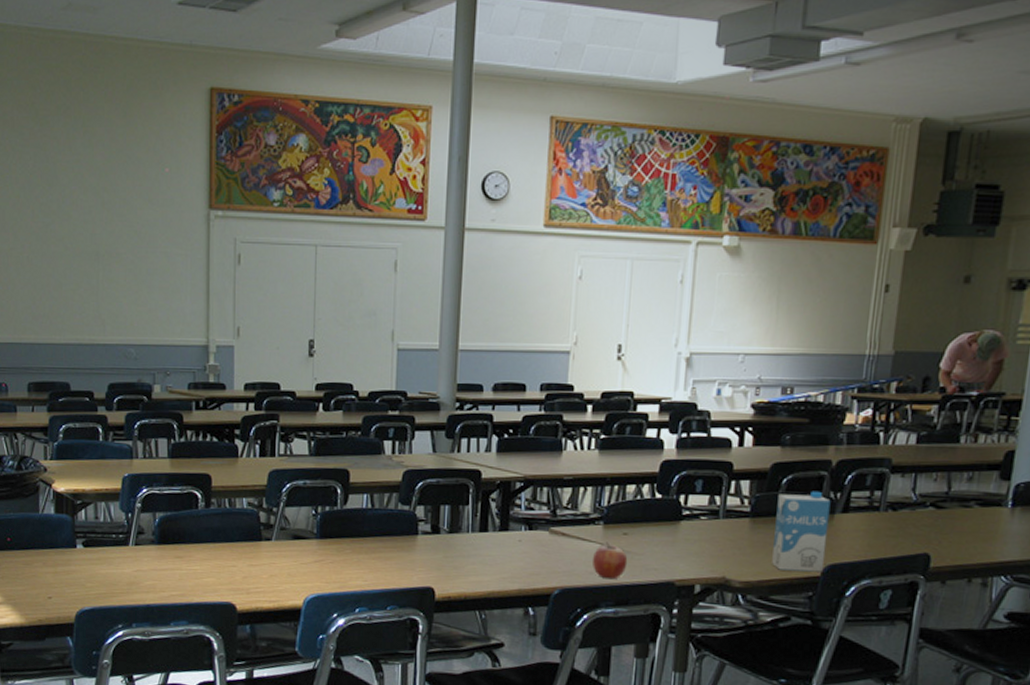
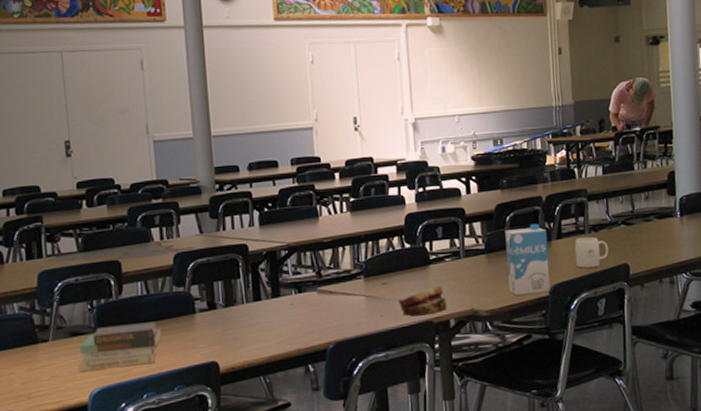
books: none [297,534,382,579] -> present [79,321,162,372]
apple: present [591,542,628,580] -> none [358,293,390,327]
sandwich: none [639,546,695,576] -> present [399,286,448,316]
mug: none [861,514,908,552] -> present [574,237,609,268]

